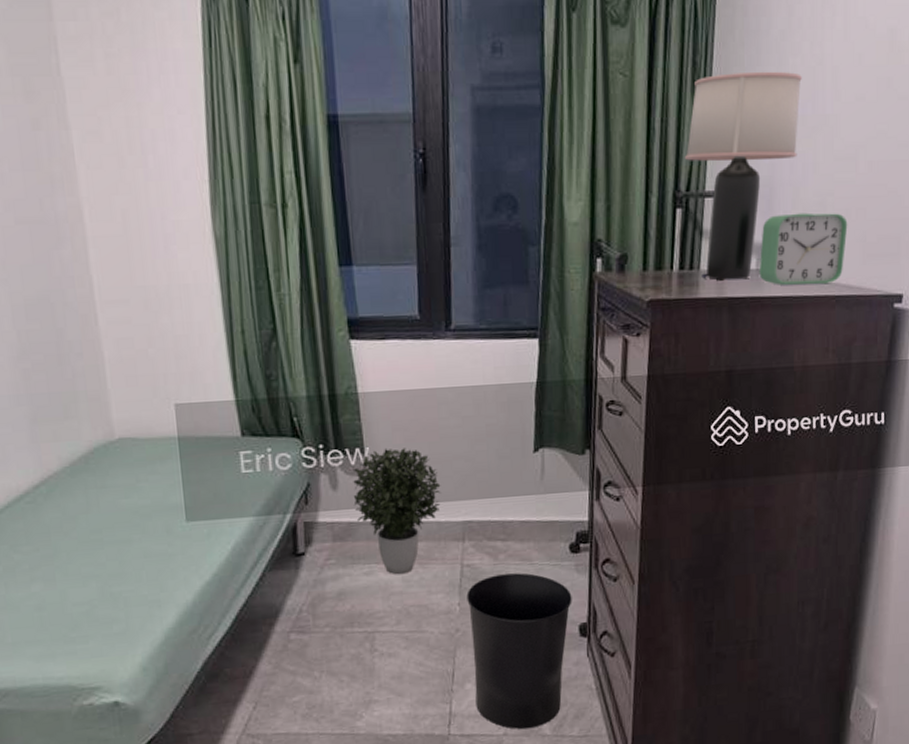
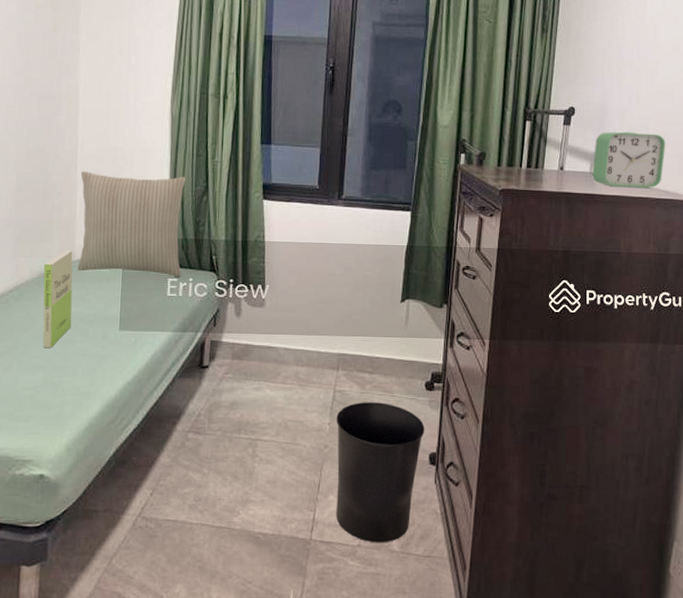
book: none [75,428,124,554] -> present [42,250,73,349]
pillow: none [104,317,257,453] -> present [77,171,186,277]
potted plant: present [352,448,441,575] -> none [252,287,323,393]
table lamp: present [684,71,802,281] -> none [534,25,629,180]

